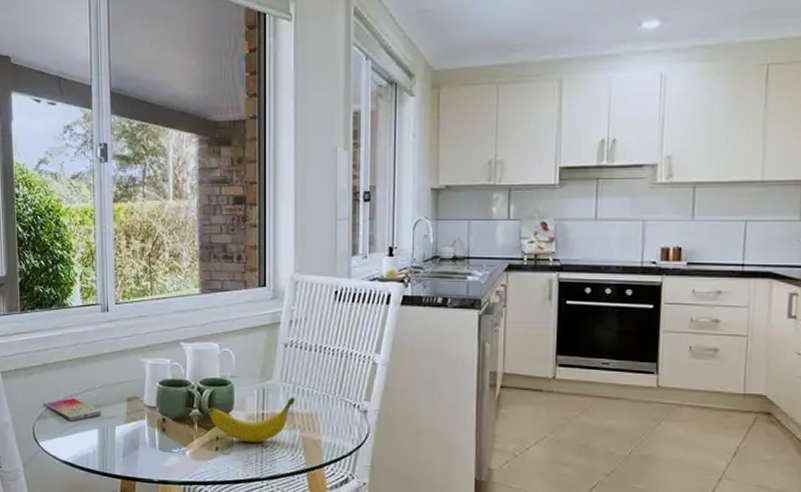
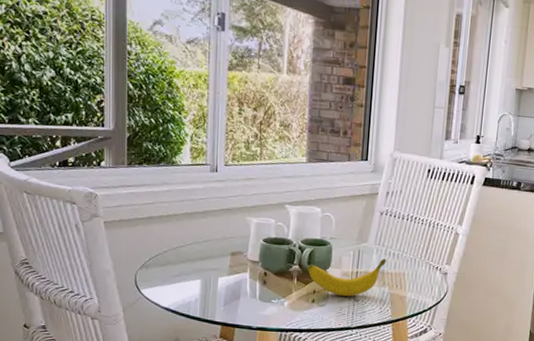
smartphone: present [43,397,102,421] -> none [147,249,206,271]

